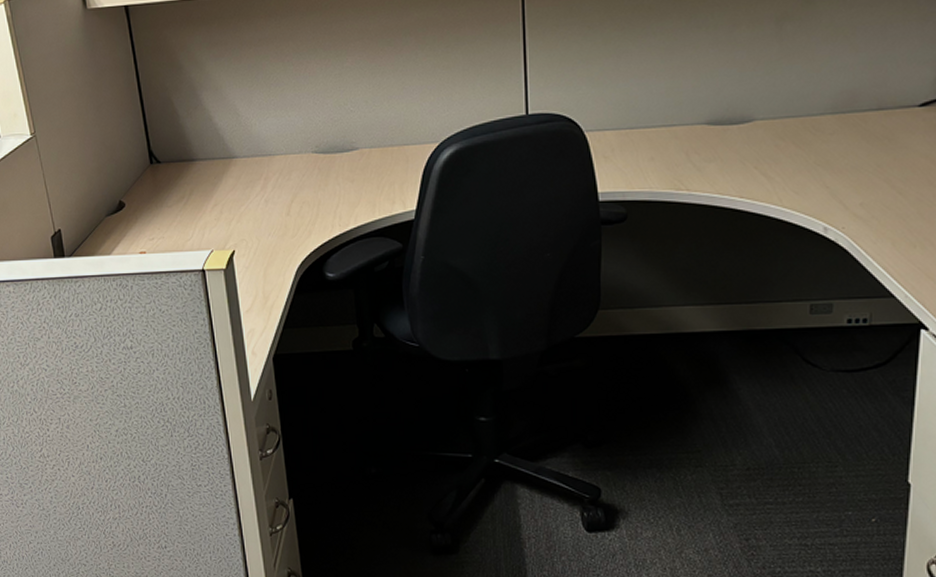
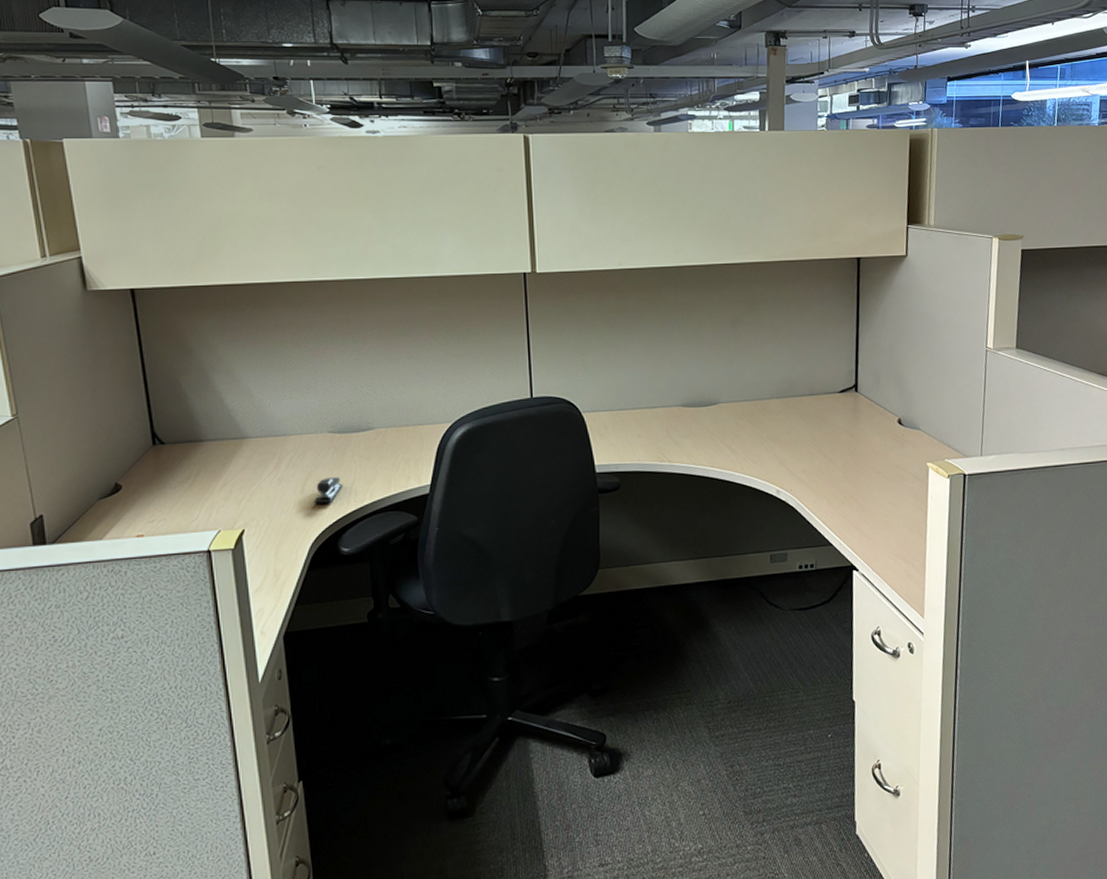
stapler: none [299,200,328,228] -> present [313,477,343,505]

